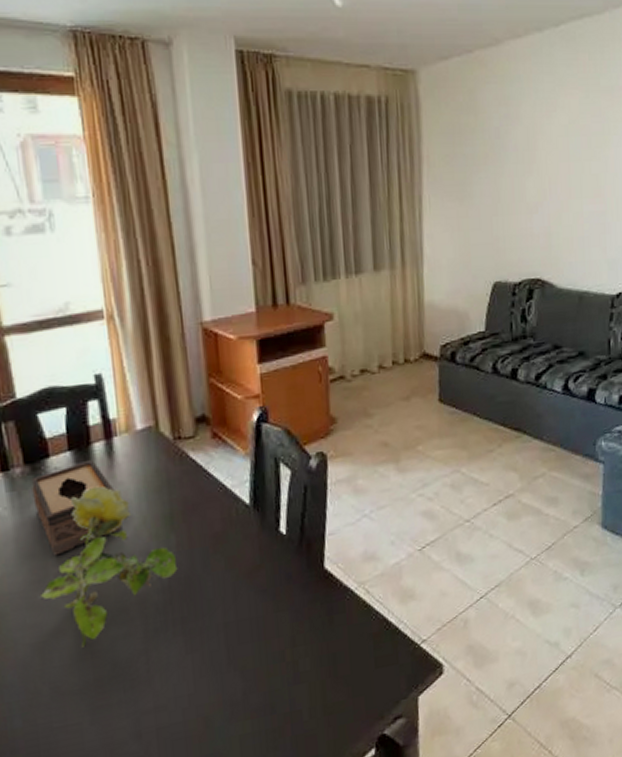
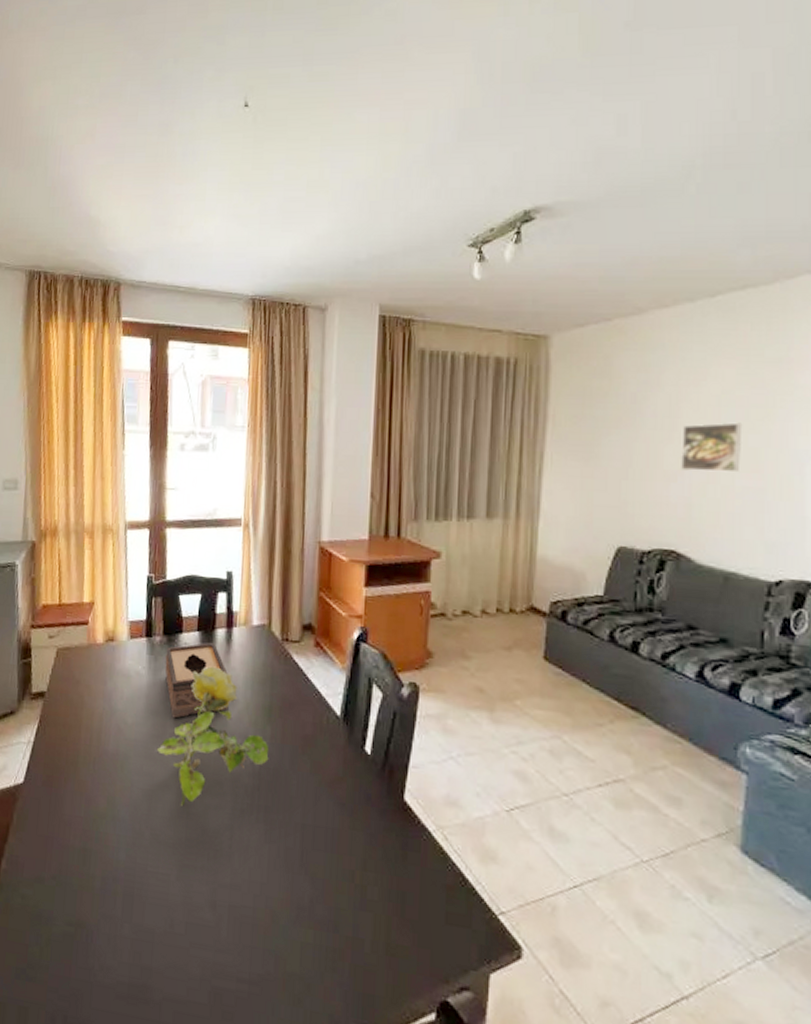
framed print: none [539,151,587,201] -> present [680,422,743,473]

